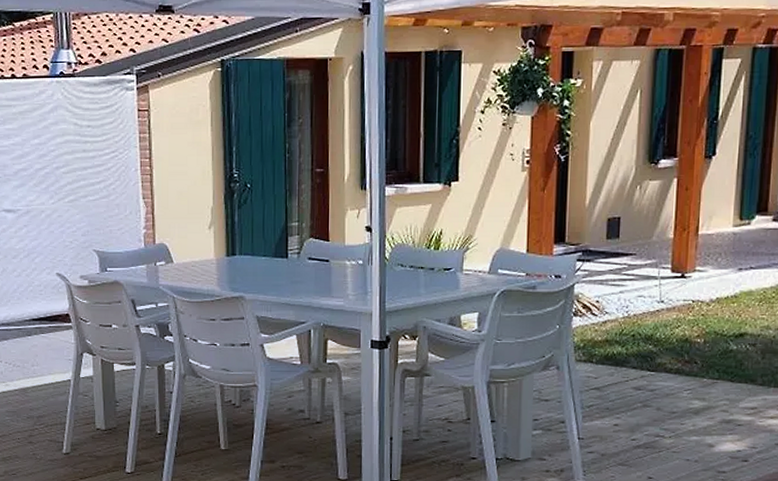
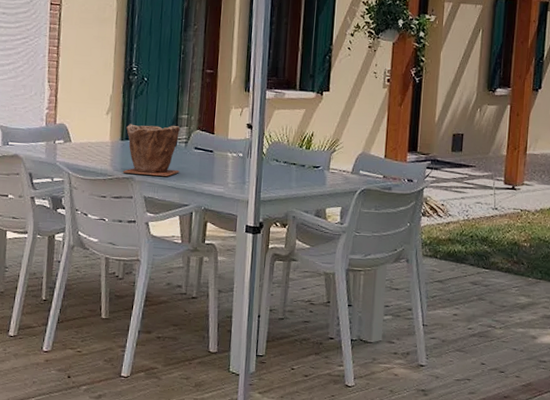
plant pot: none [231,236,293,292] -> present [123,124,181,176]

